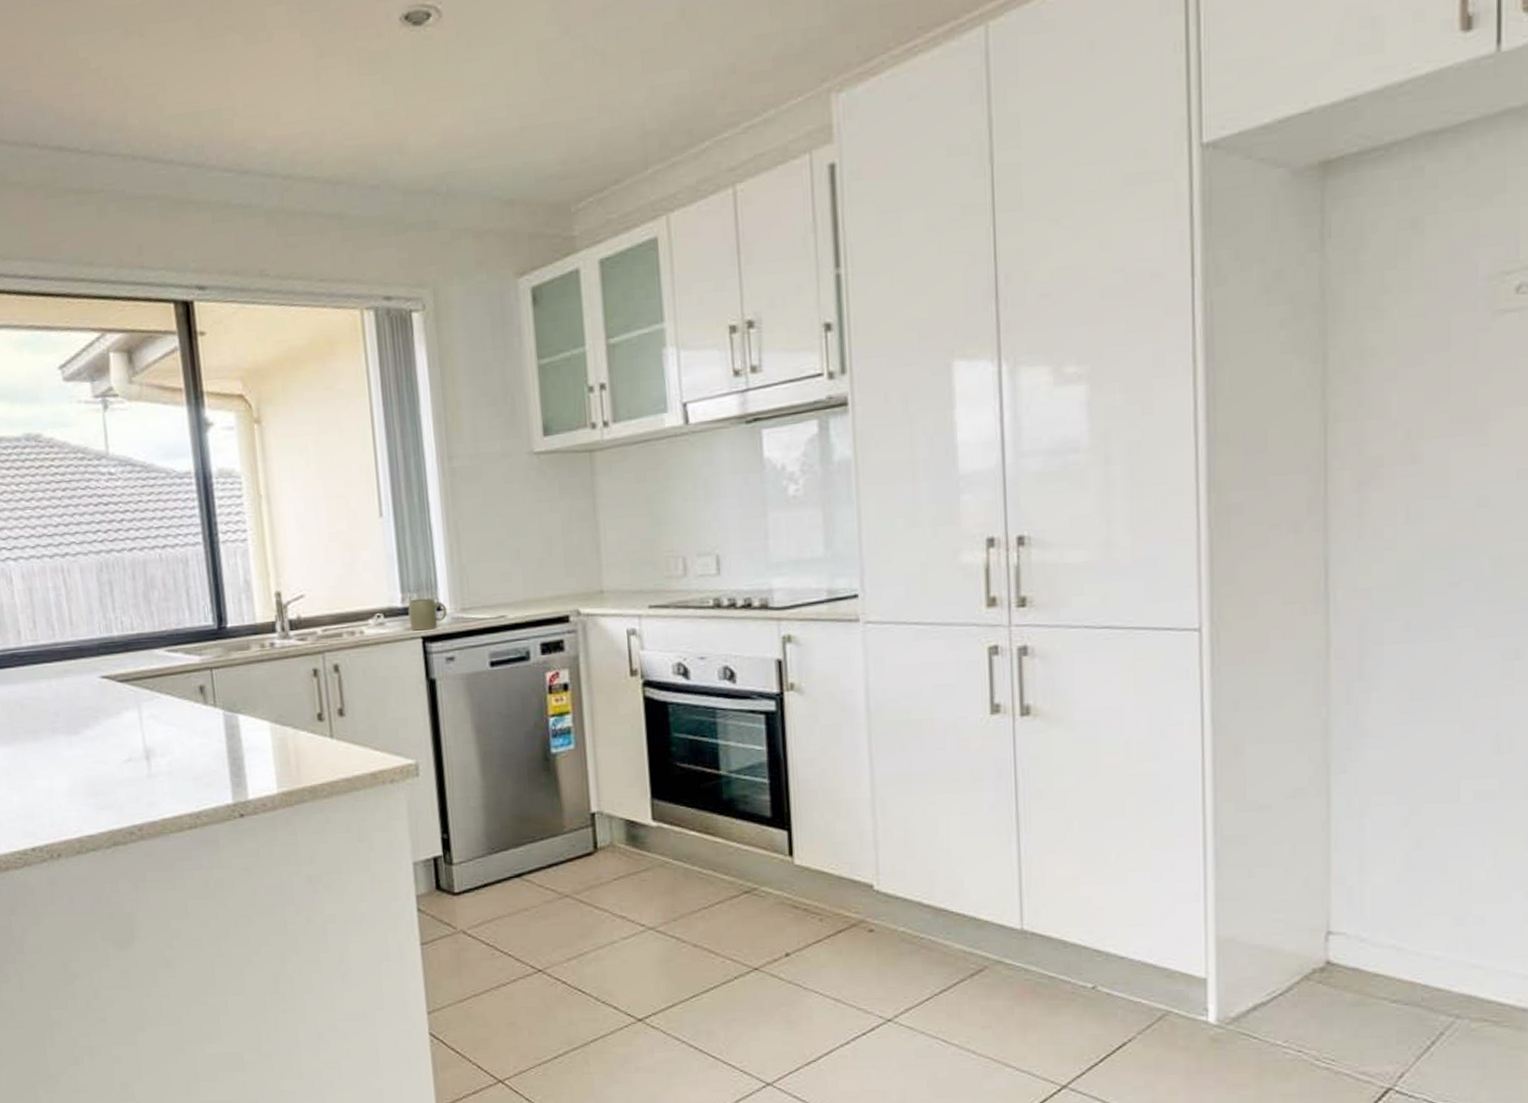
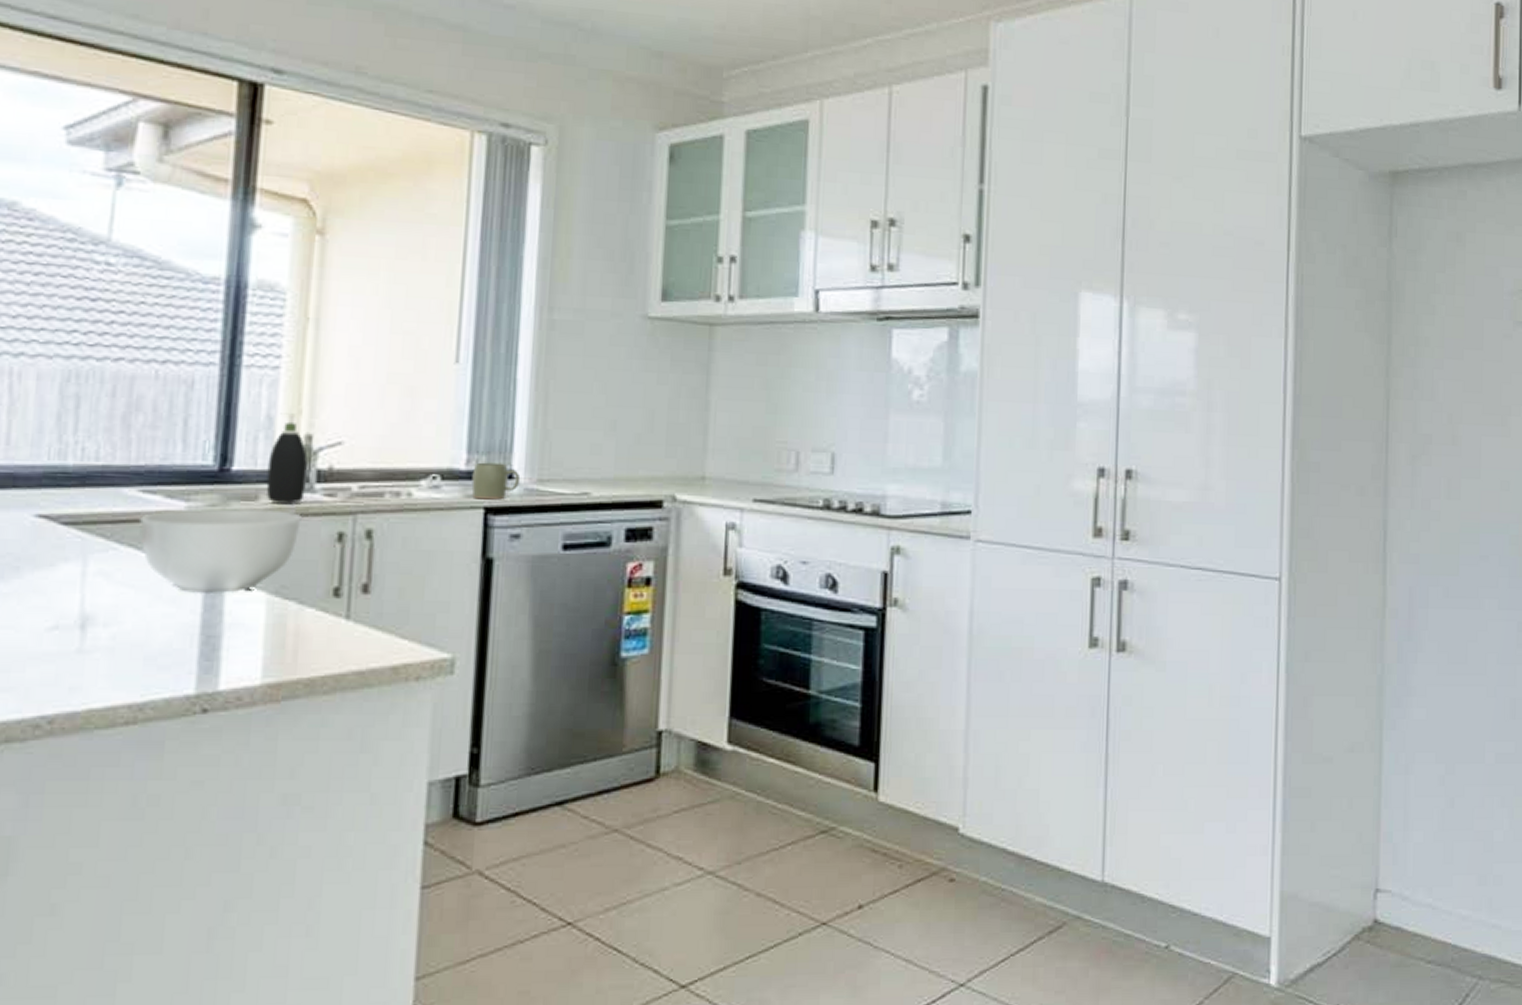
bowl: none [170,655,285,727] -> present [140,508,302,595]
soap dispenser: none [251,576,283,650] -> present [266,413,308,503]

